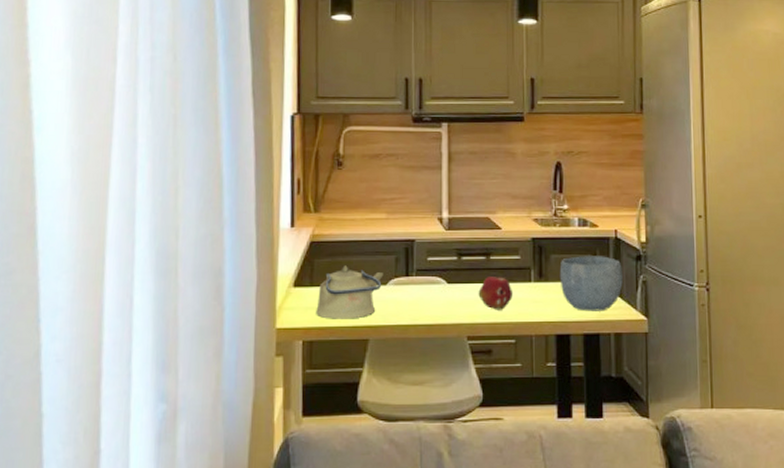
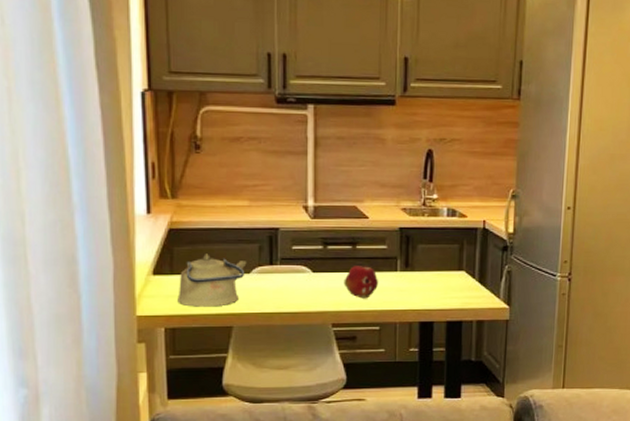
bowl: present [559,256,623,311] -> none [426,246,488,300]

